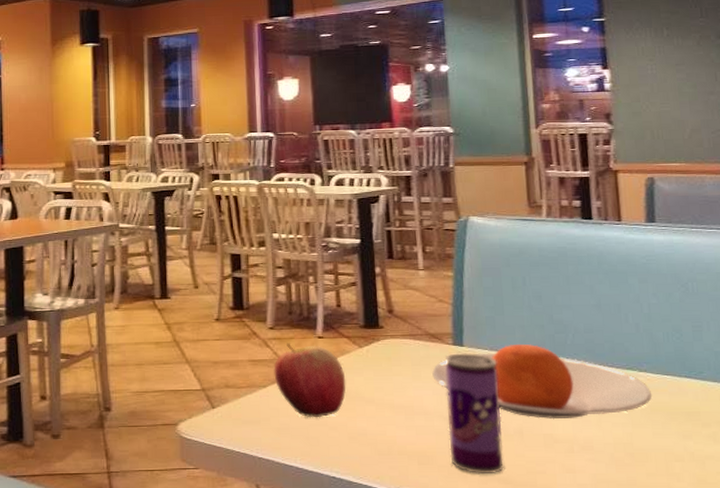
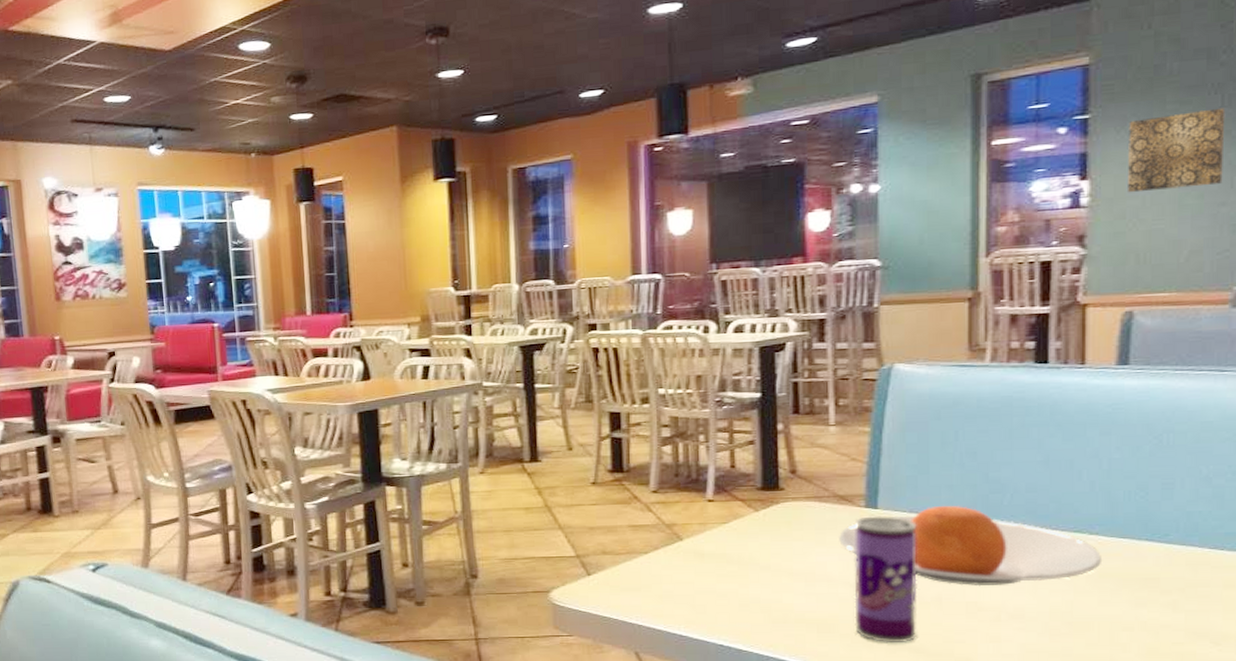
apple: present [273,343,346,418] -> none [656,507,739,585]
wall art: none [634,18,709,81] -> present [1128,107,1226,193]

